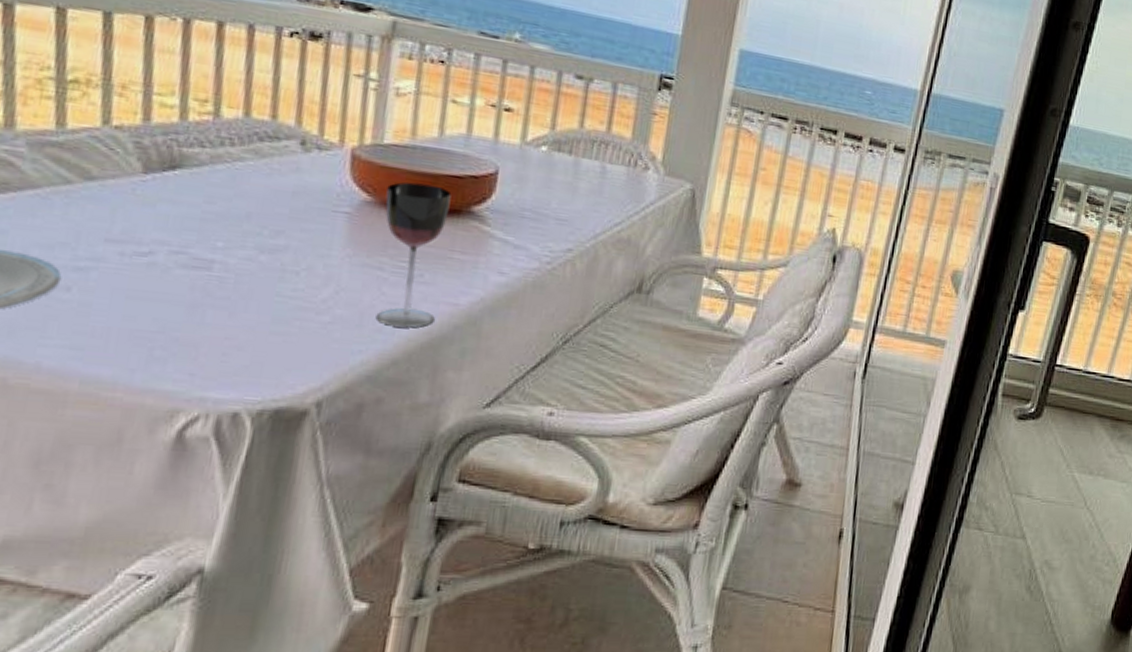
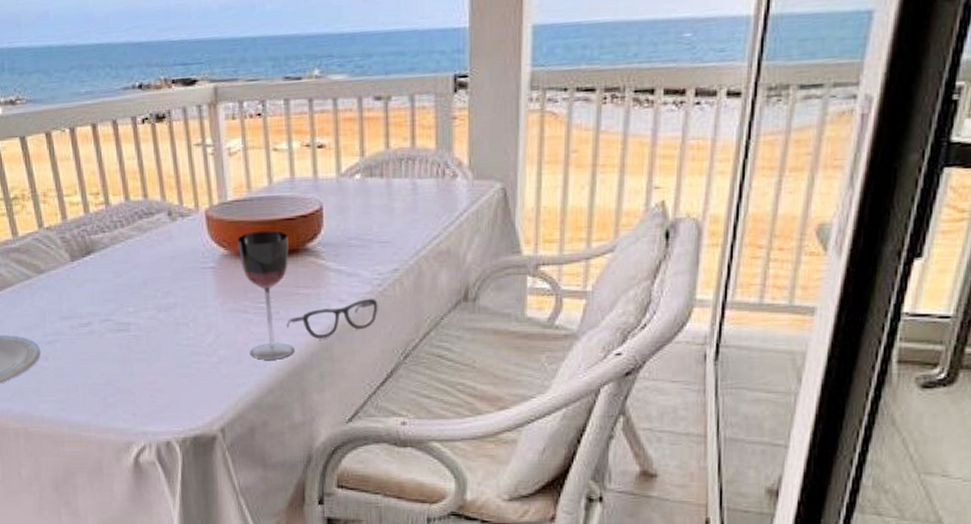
sunglasses: none [428,275,544,312] -> present [286,298,378,339]

